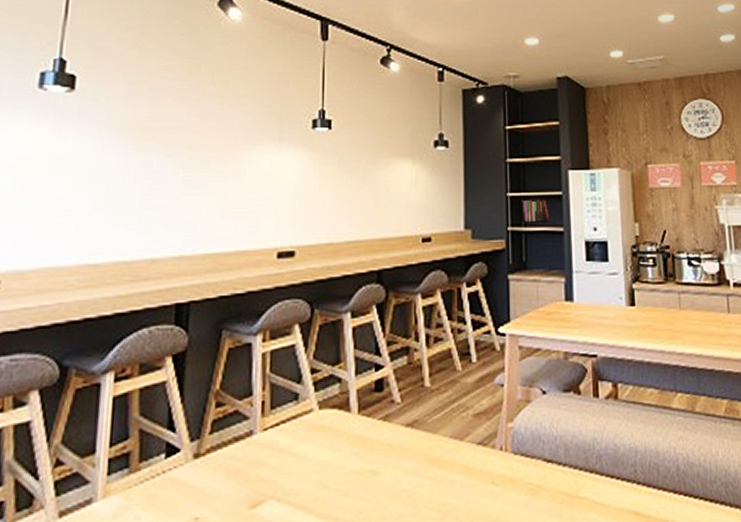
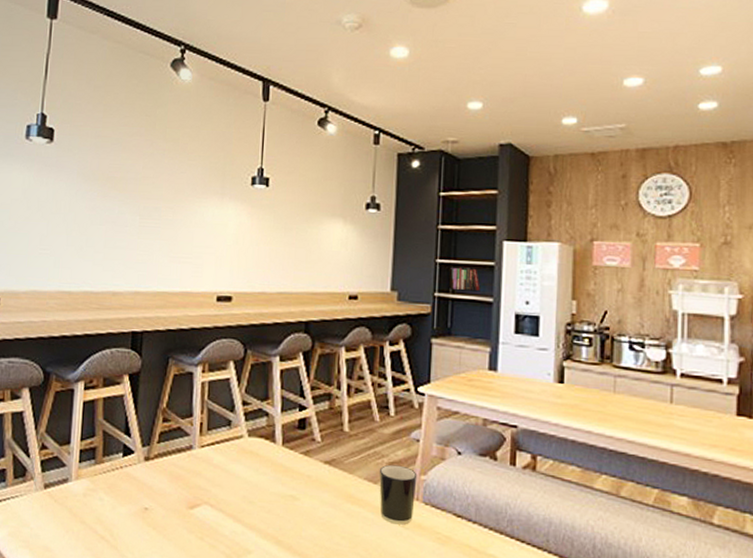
mug: none [464,415,505,483] -> present [379,464,418,525]

